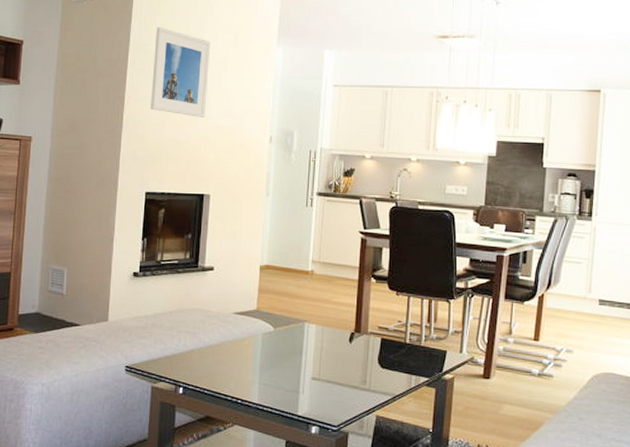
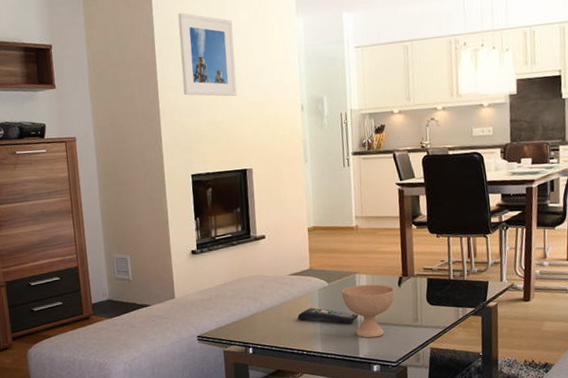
remote control: none [235,352,302,376] -> present [297,308,358,323]
bowl: none [287,335,345,396] -> present [341,284,395,338]

